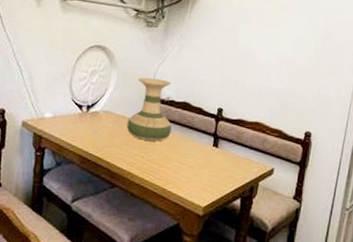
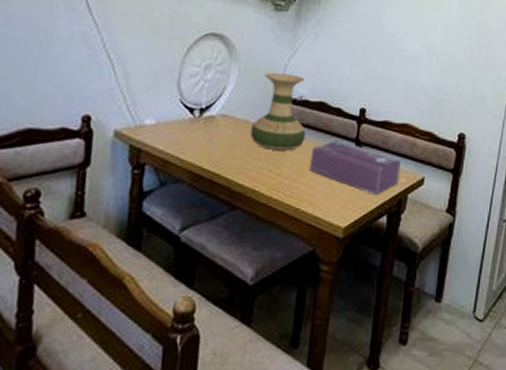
tissue box: none [174,134,253,182] -> present [309,140,401,196]

